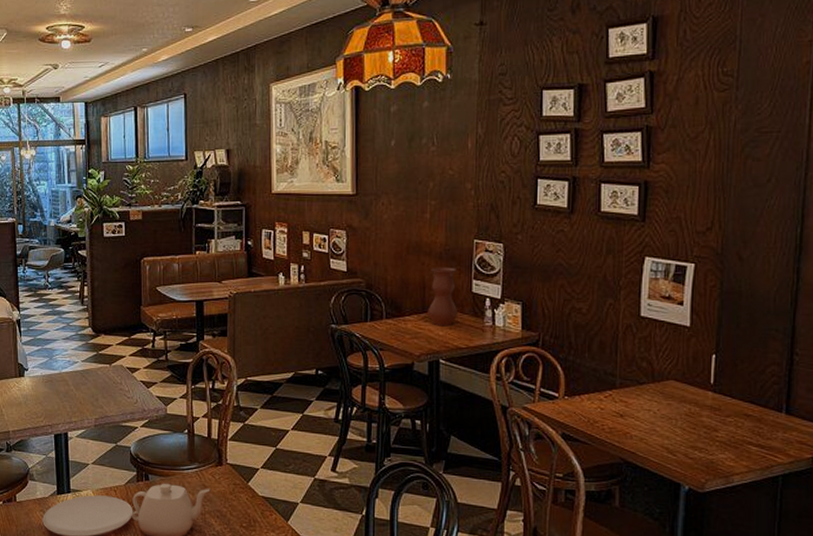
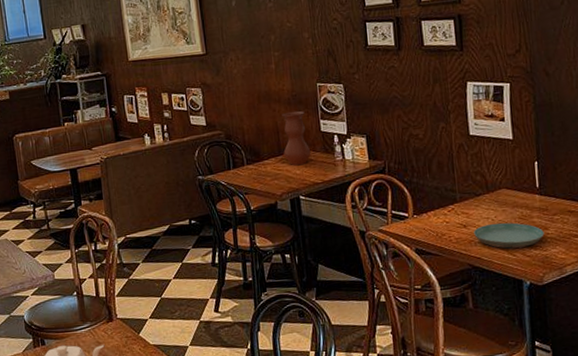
saucer: none [631,416,713,448] -> present [474,222,544,249]

